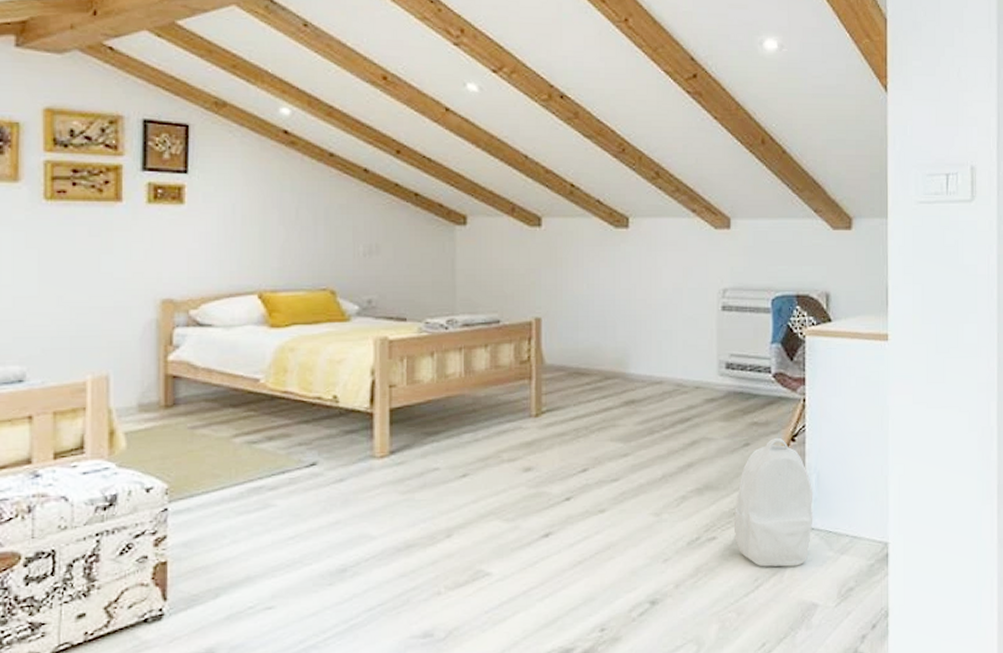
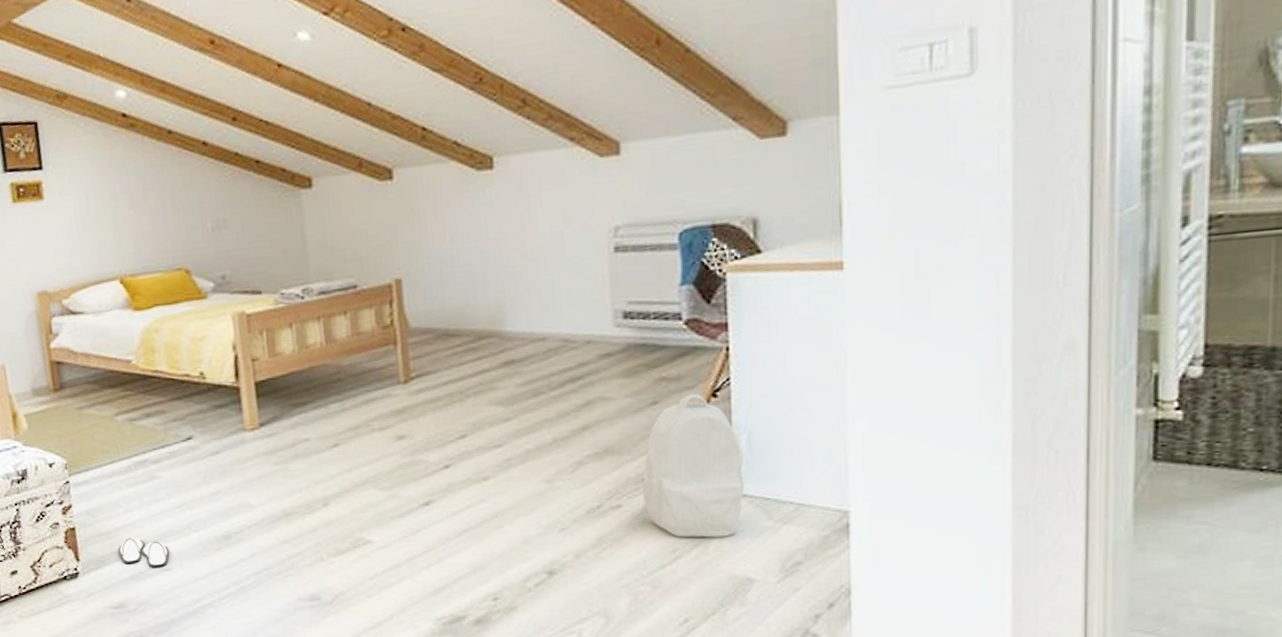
slippers: none [215,573,276,607] -> present [117,538,170,568]

